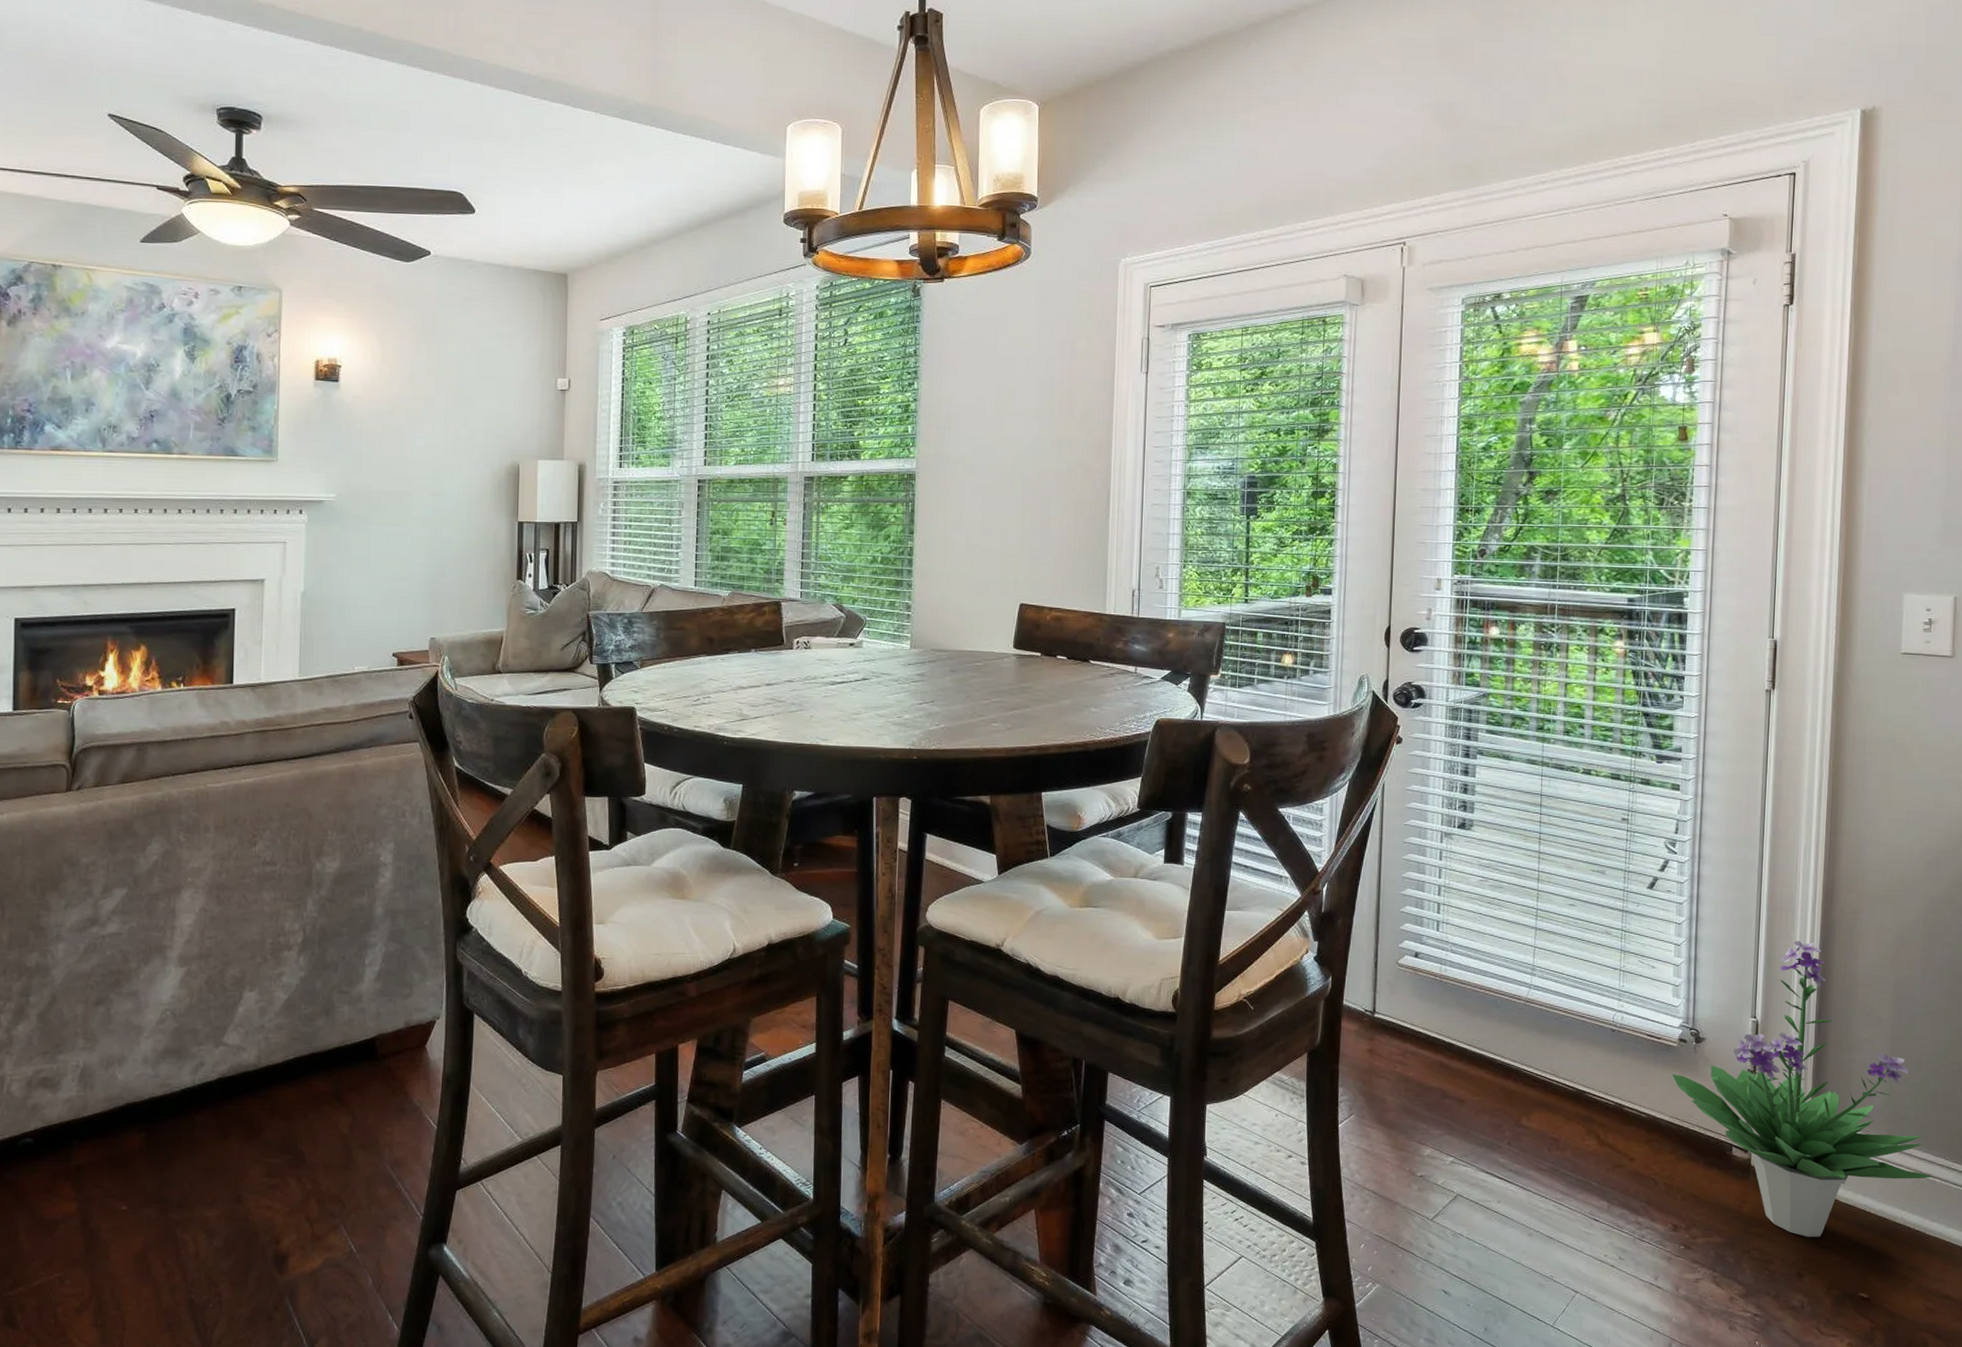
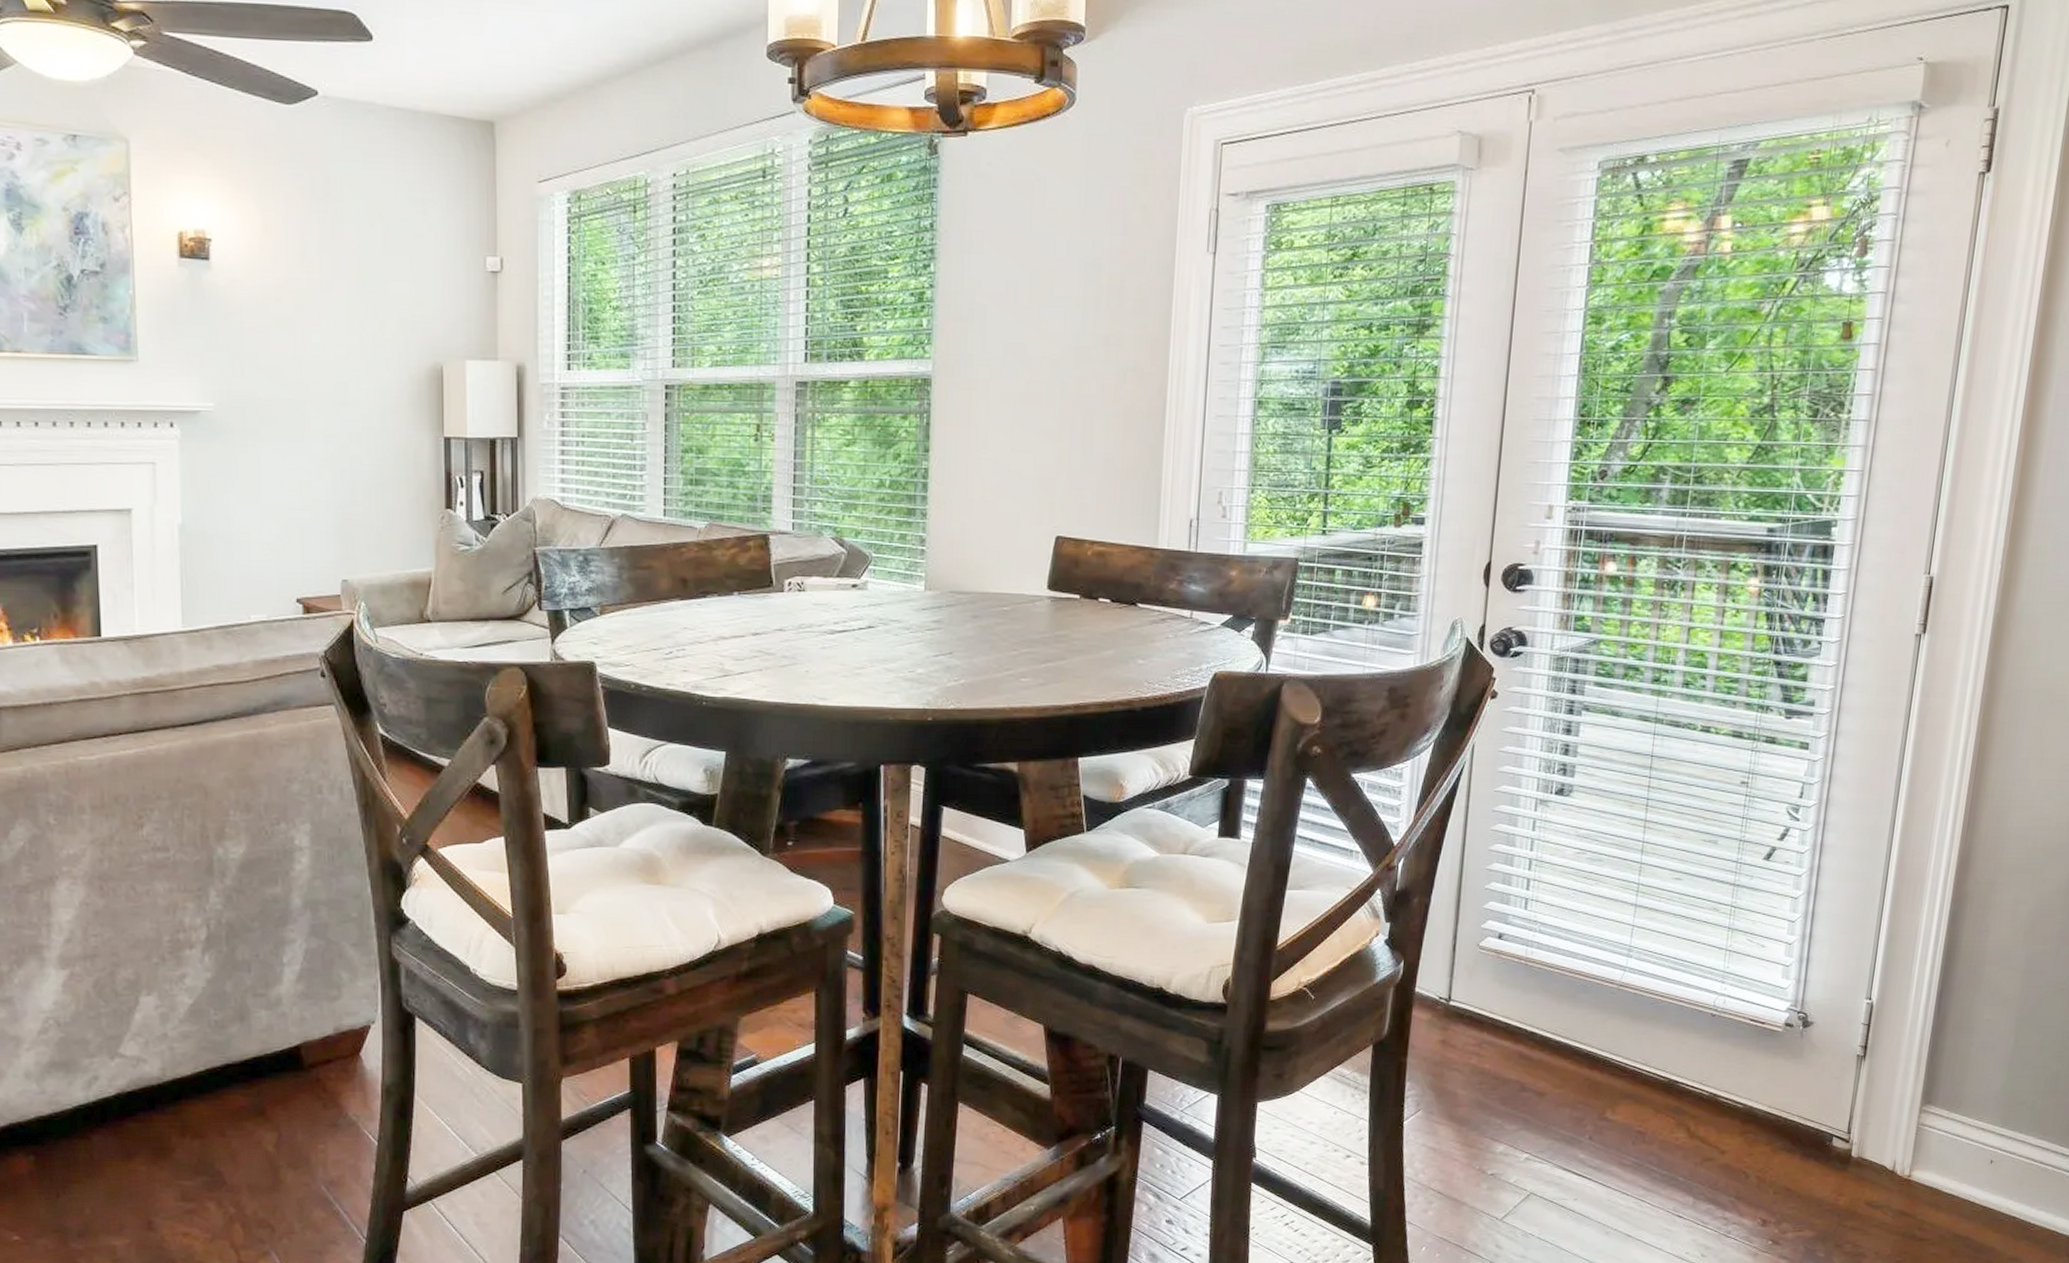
potted plant: present [1671,940,1934,1237] -> none [1773,914,2046,1229]

